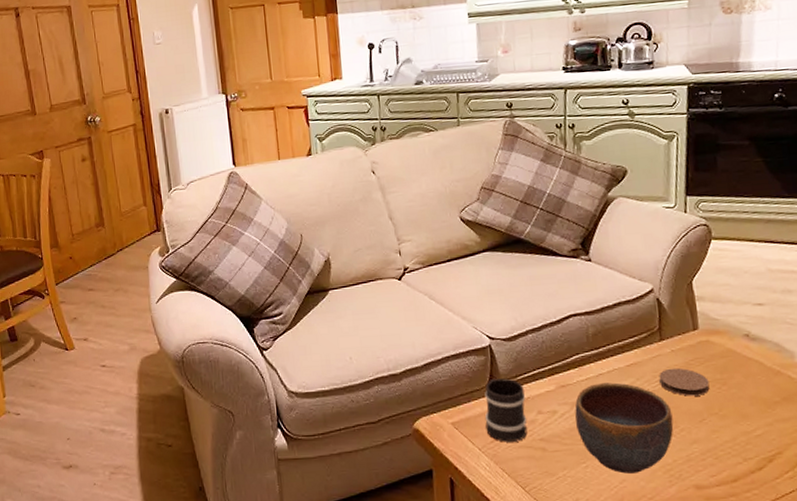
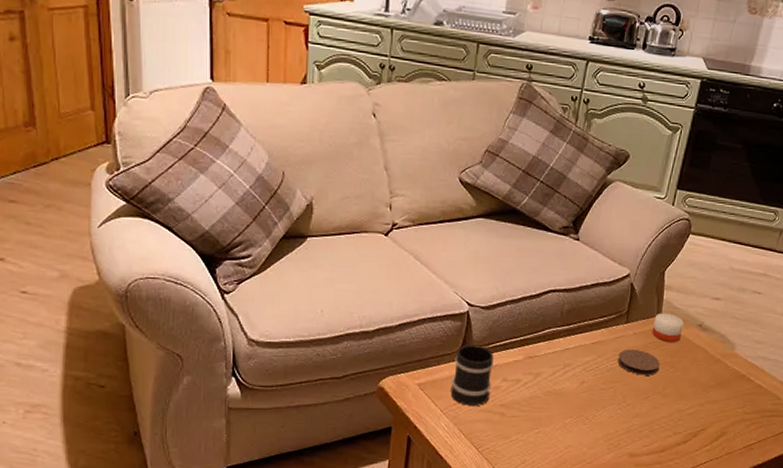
bowl: present [575,382,674,474] -> none [536,357,623,440]
candle: none [691,325,727,357] -> present [652,313,684,342]

